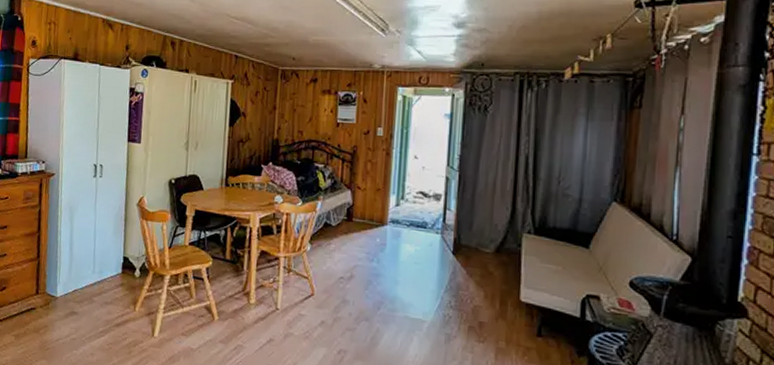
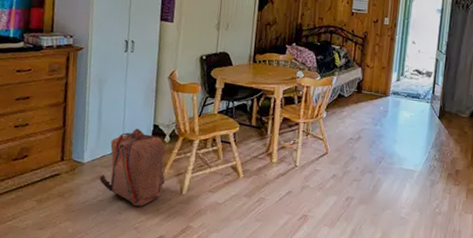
backpack: none [71,261,137,348] -> present [99,129,166,207]

